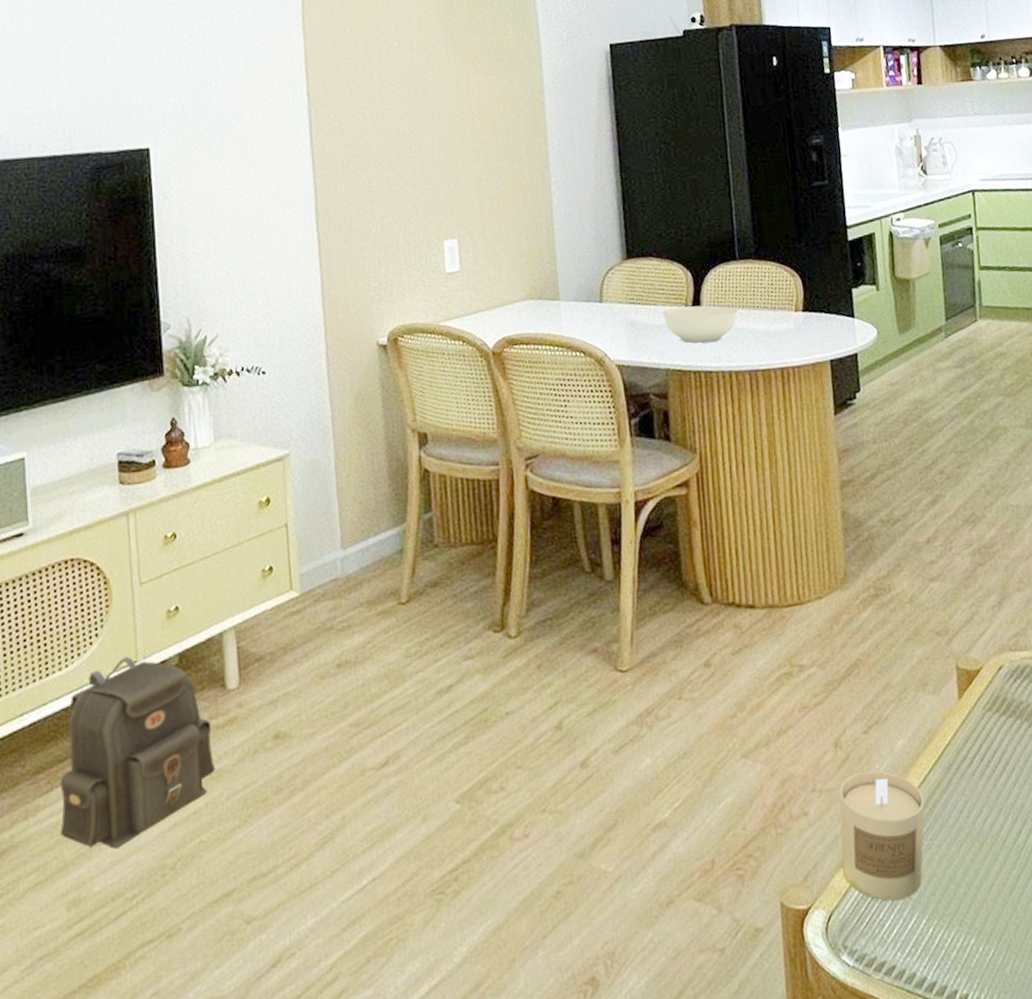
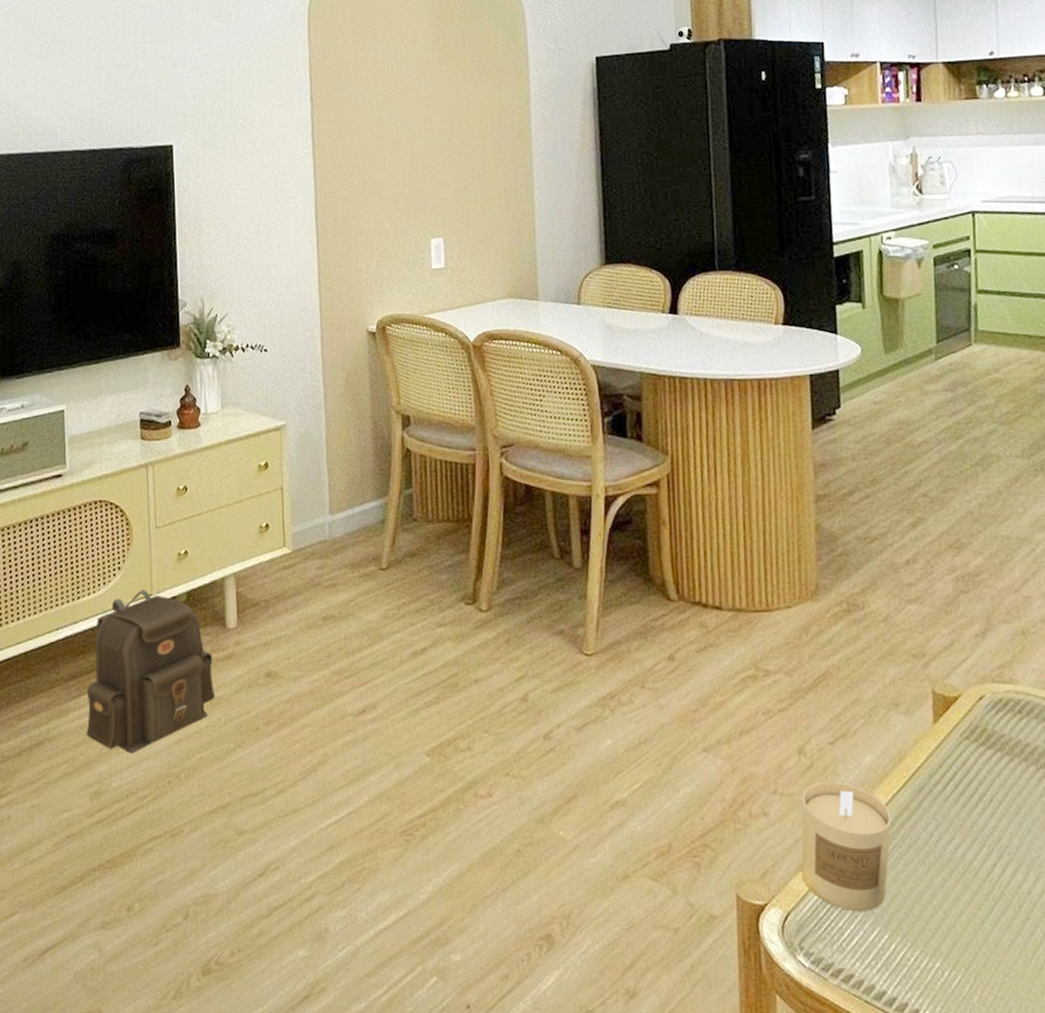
bowl: present [662,305,738,343] -> none [639,313,715,349]

